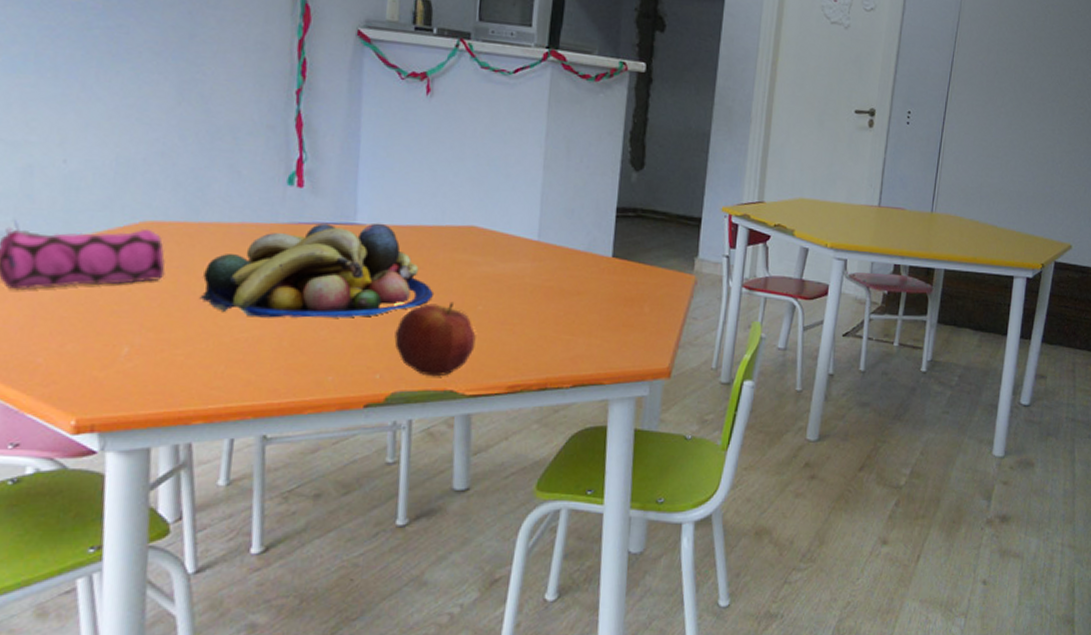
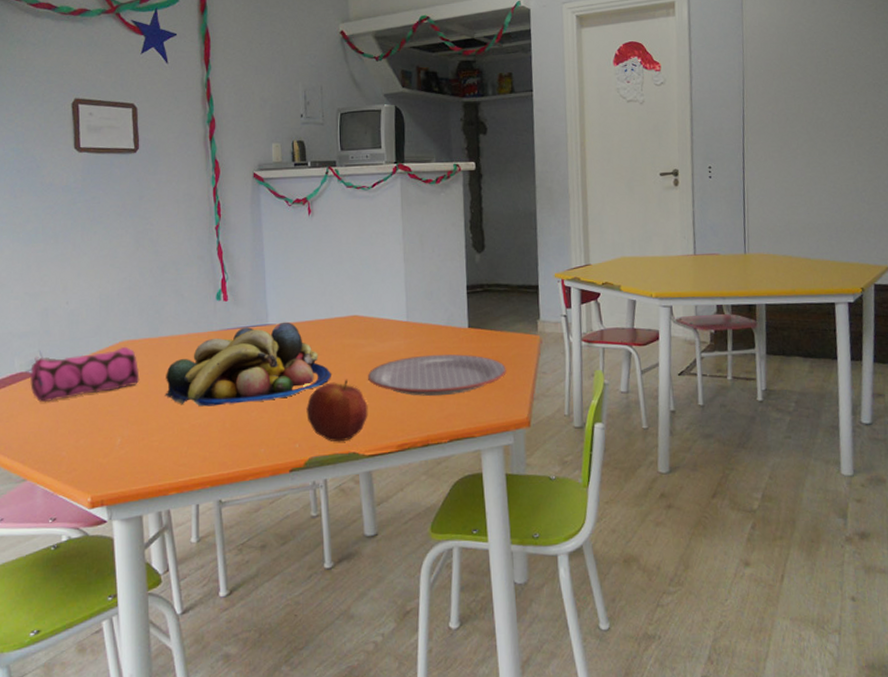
plate: none [480,283,651,334] -> present [368,354,506,396]

